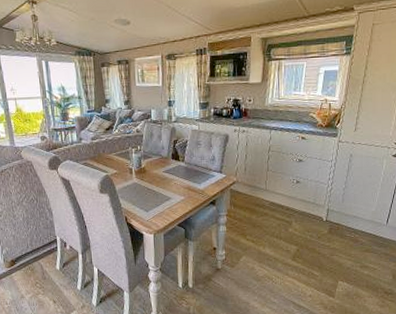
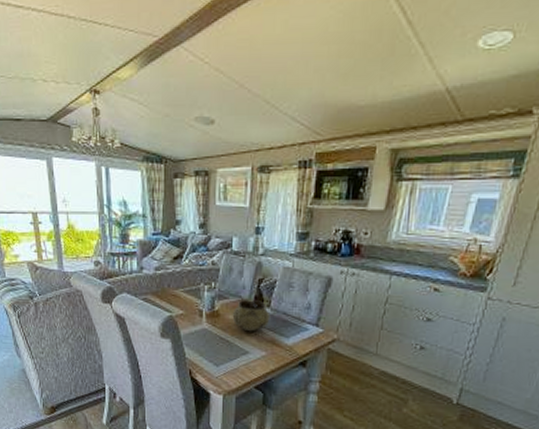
decorative bowl: none [155,157,185,182] -> present [232,300,271,332]

